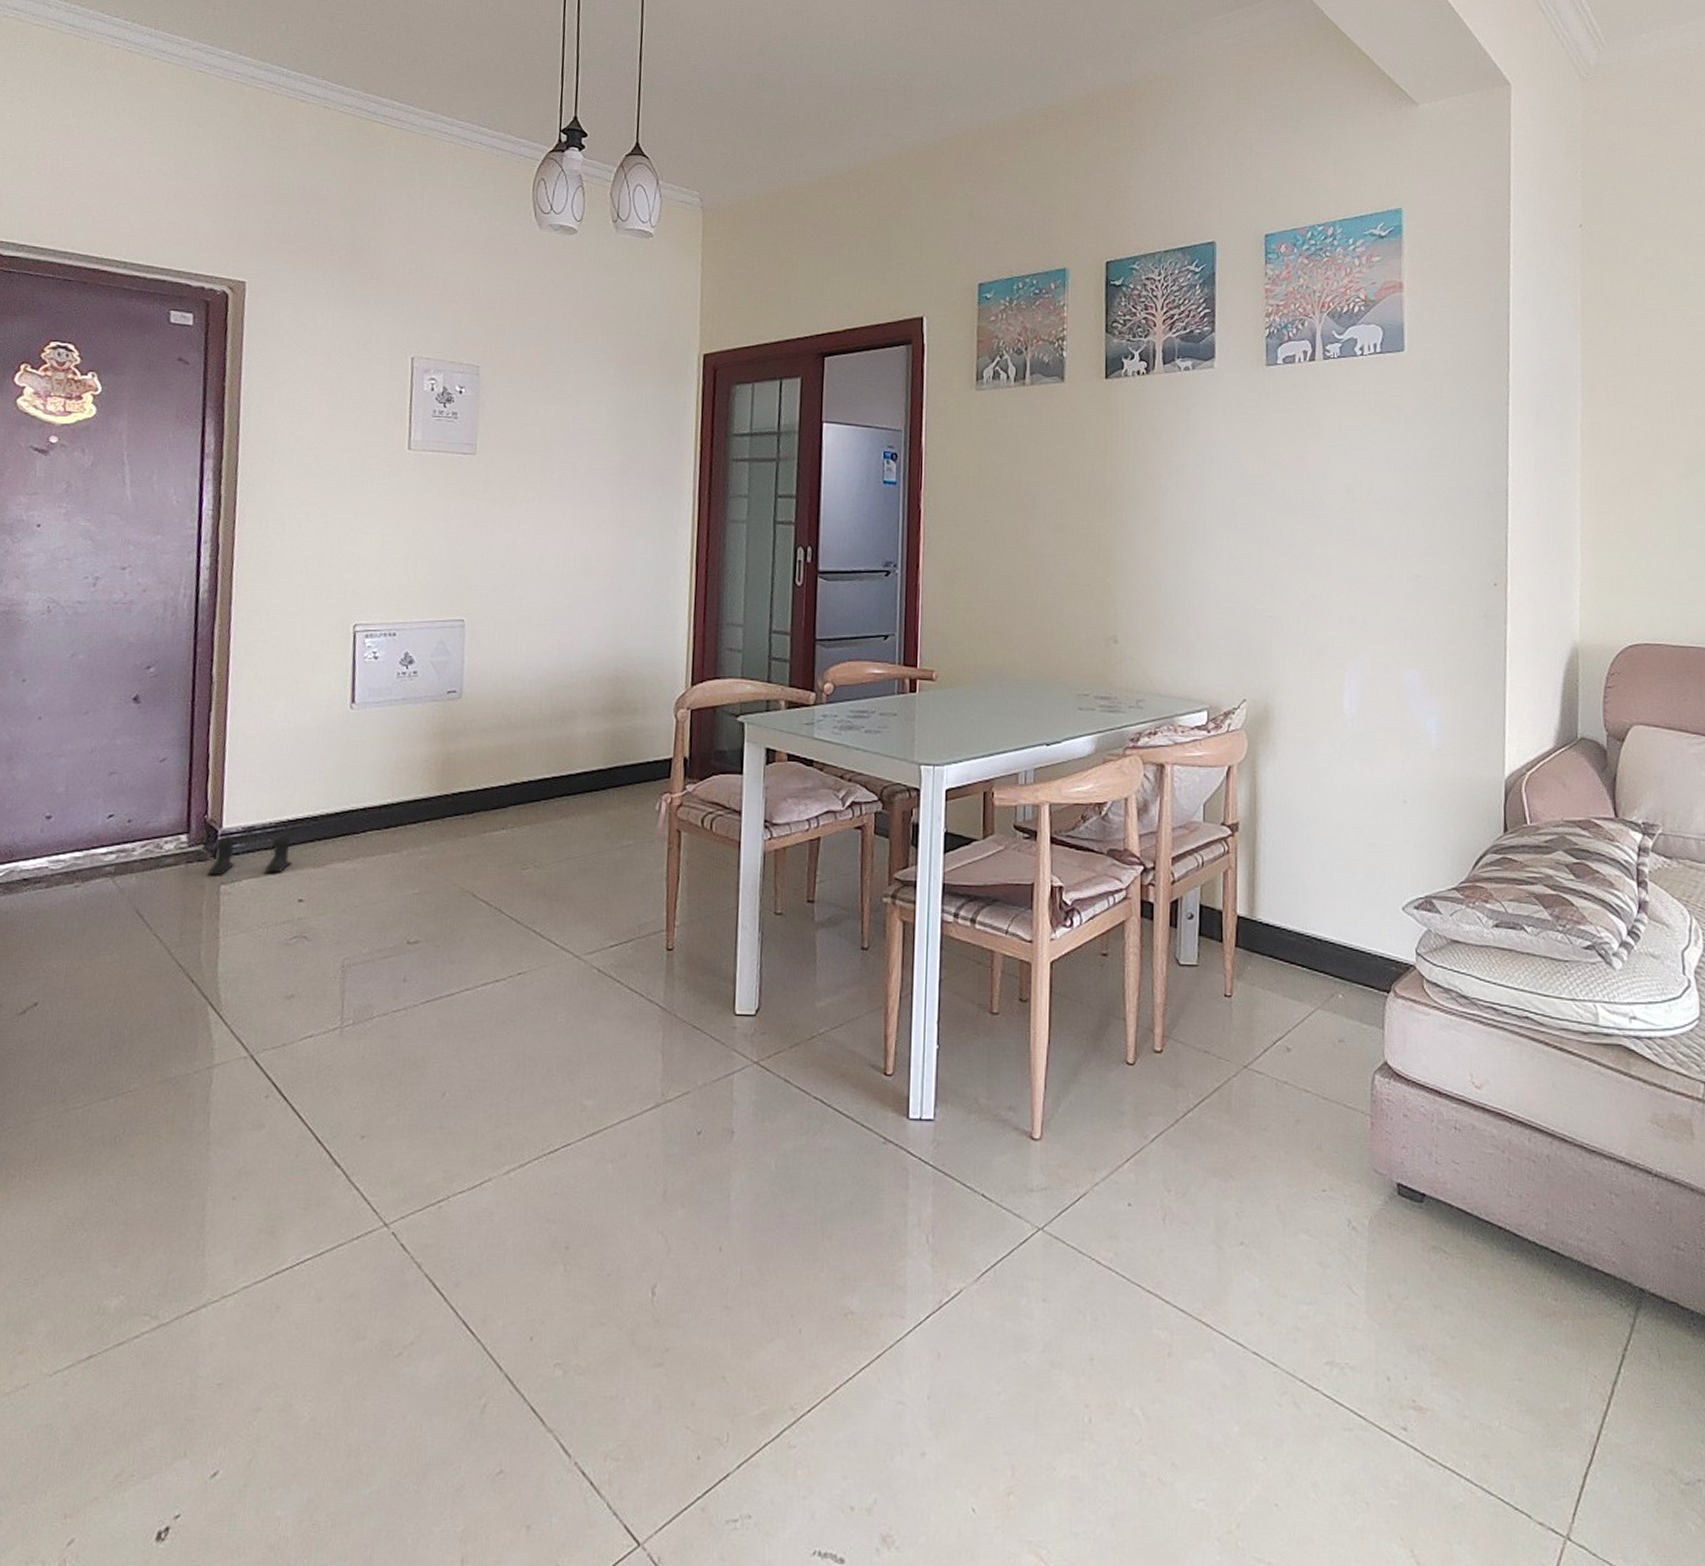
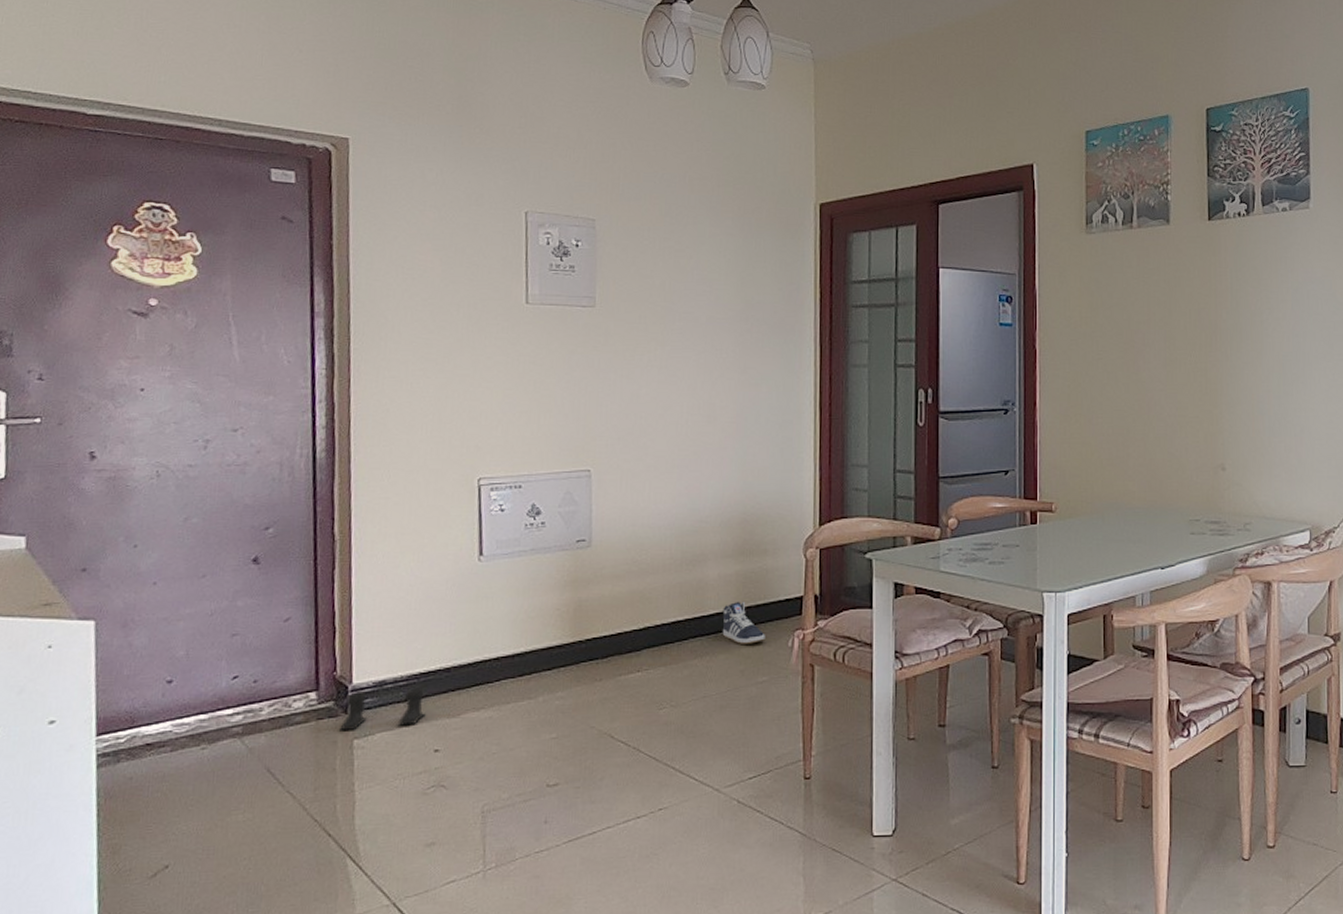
sneaker: none [589,760,633,806] -> present [722,601,765,644]

